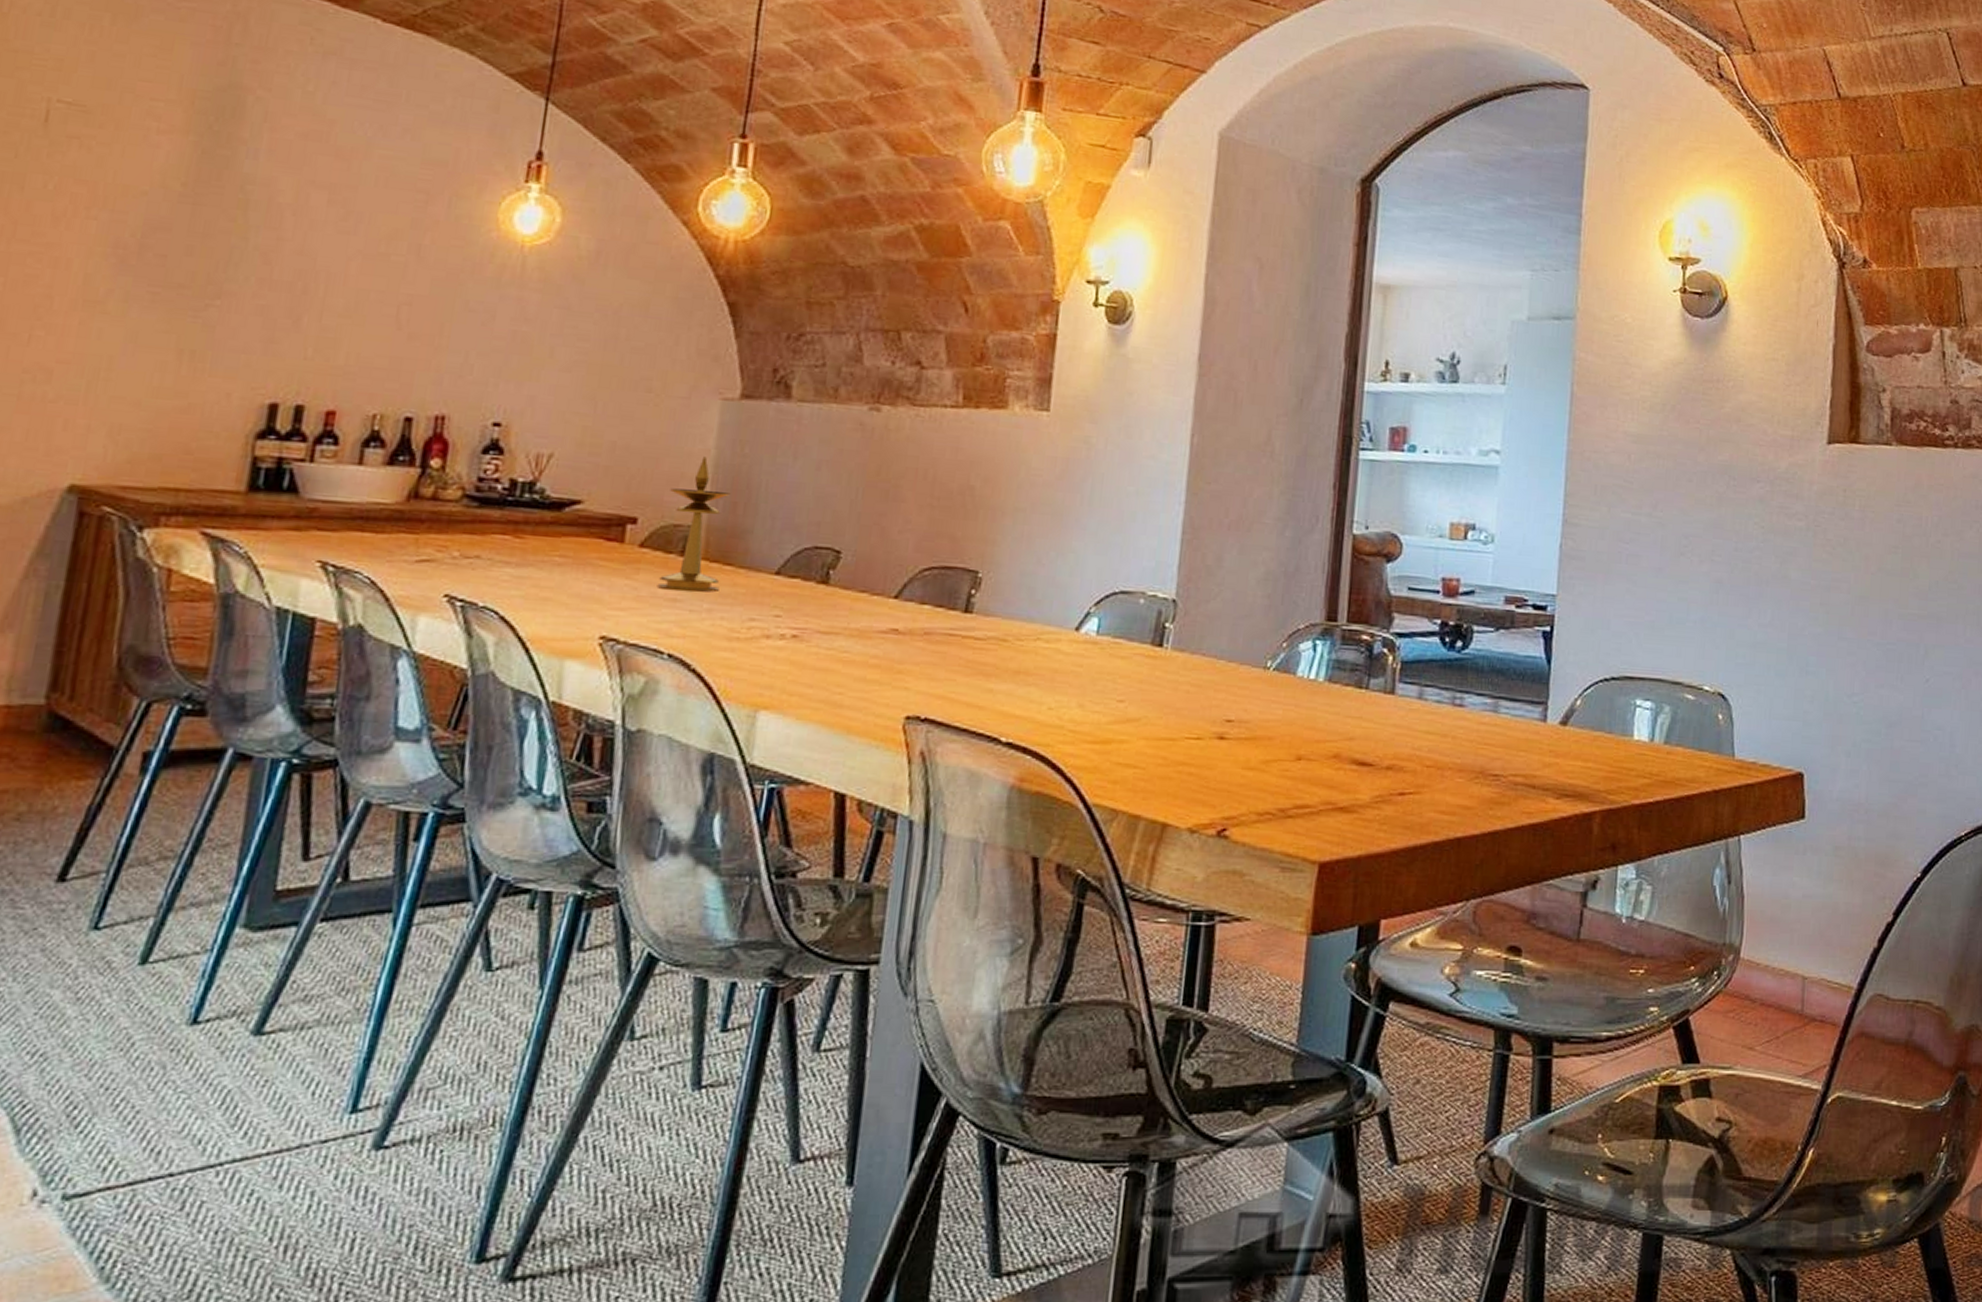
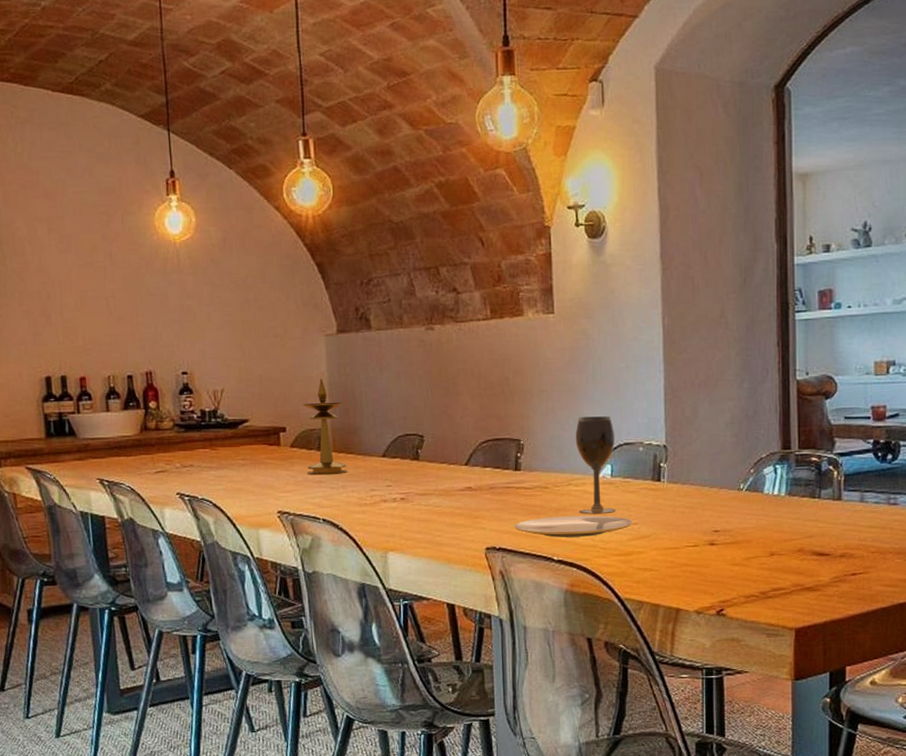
plate: none [951,681,1118,713] -> present [514,515,633,538]
wine glass: none [1046,550,1110,684] -> present [575,416,616,515]

